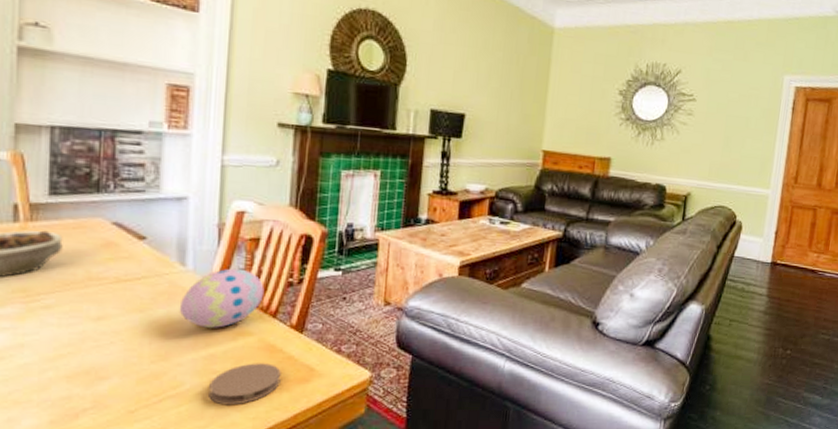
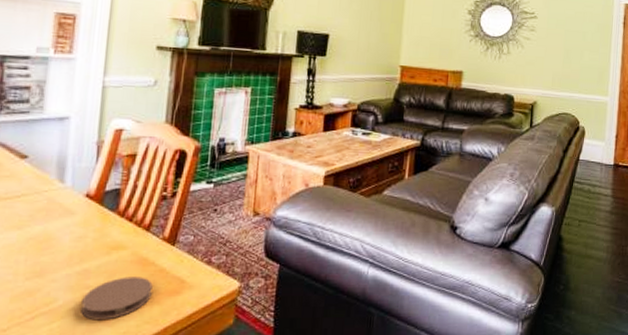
decorative egg: present [179,268,264,328] -> none [56,184,139,243]

